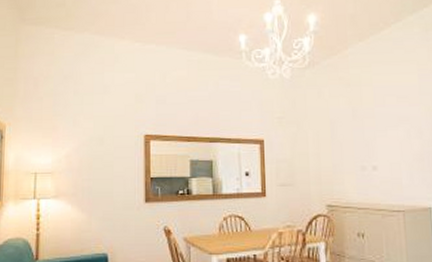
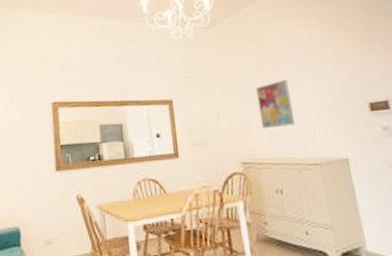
wall art: none [347,125,383,174] -> present [255,79,295,129]

